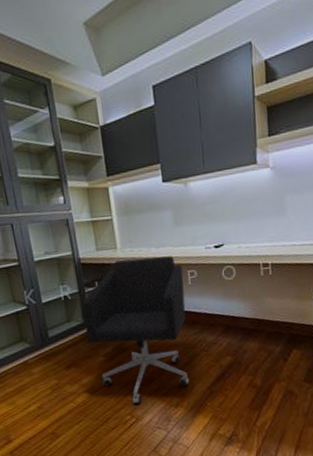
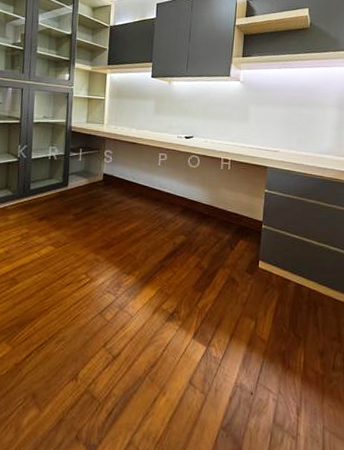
office chair: present [82,256,189,404] -> none [62,134,156,265]

